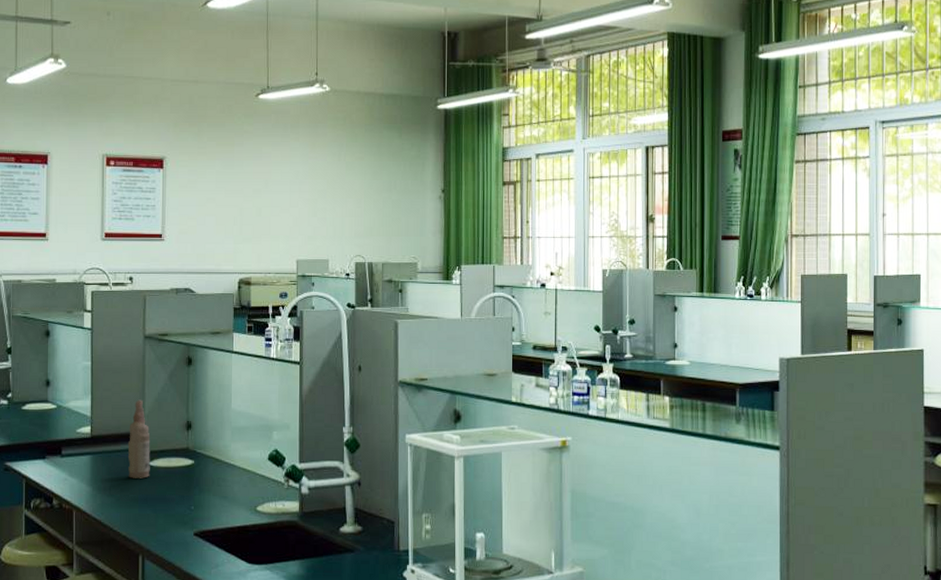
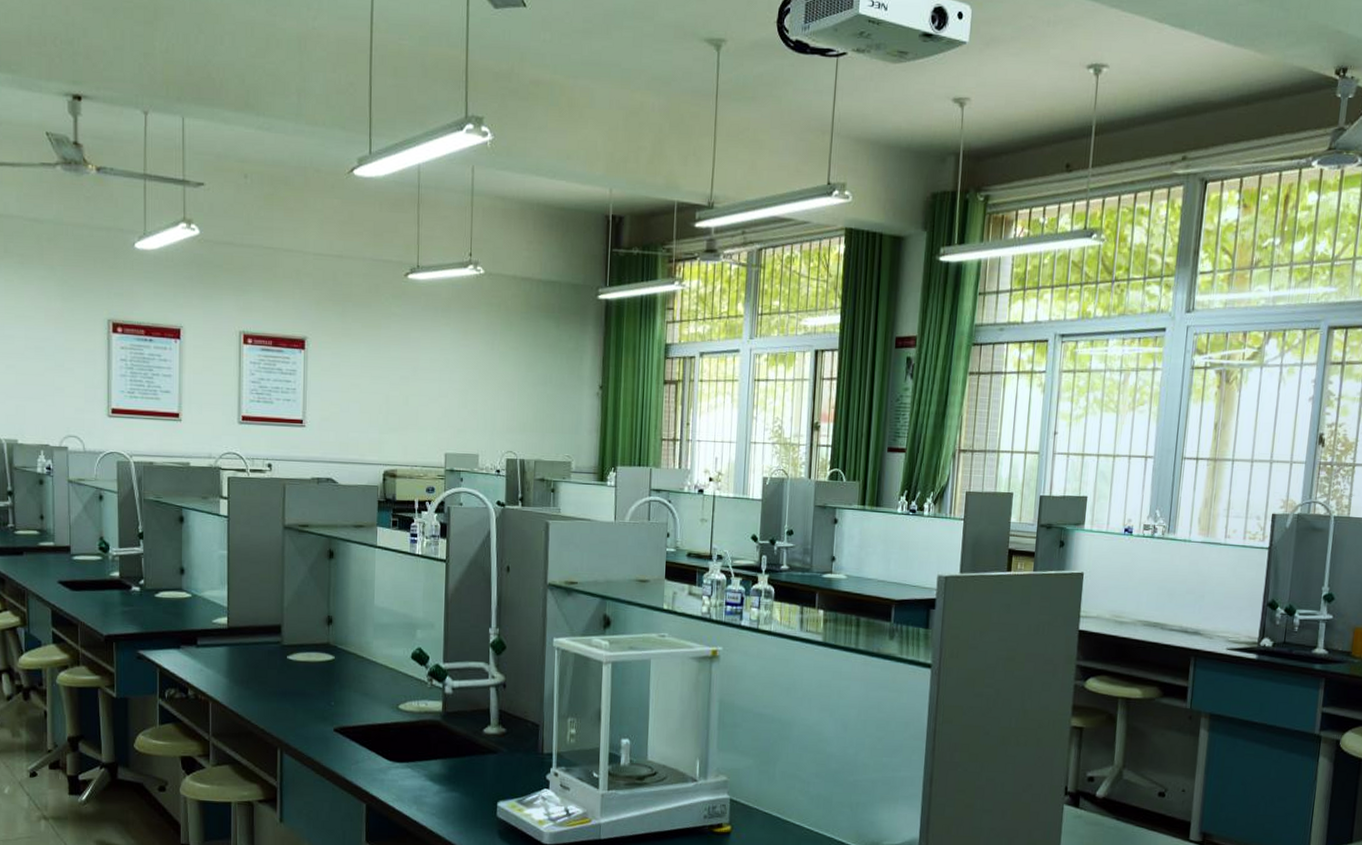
bottle: present [127,399,150,479] -> none [265,591,290,672]

